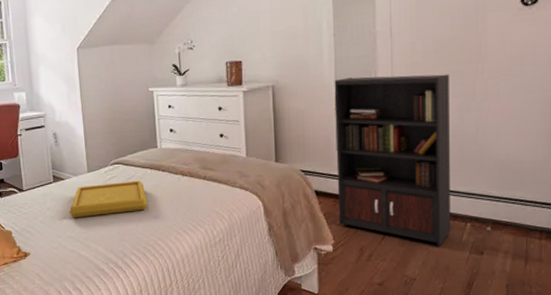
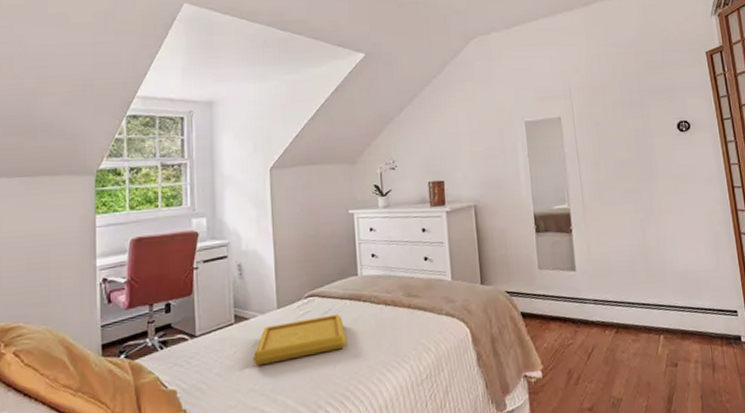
bookcase: present [334,74,491,246] -> none [531,191,681,361]

